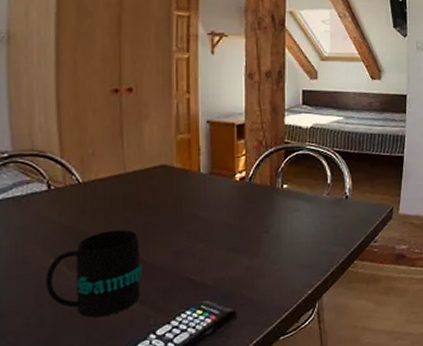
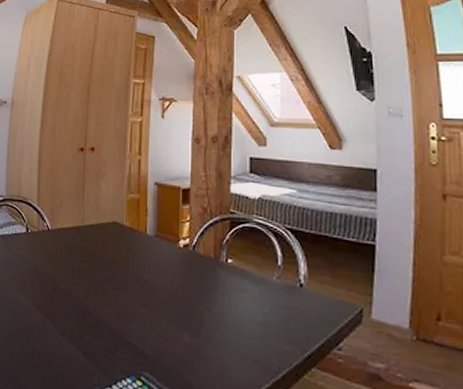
mug: present [46,229,142,318] -> none [17,278,91,364]

